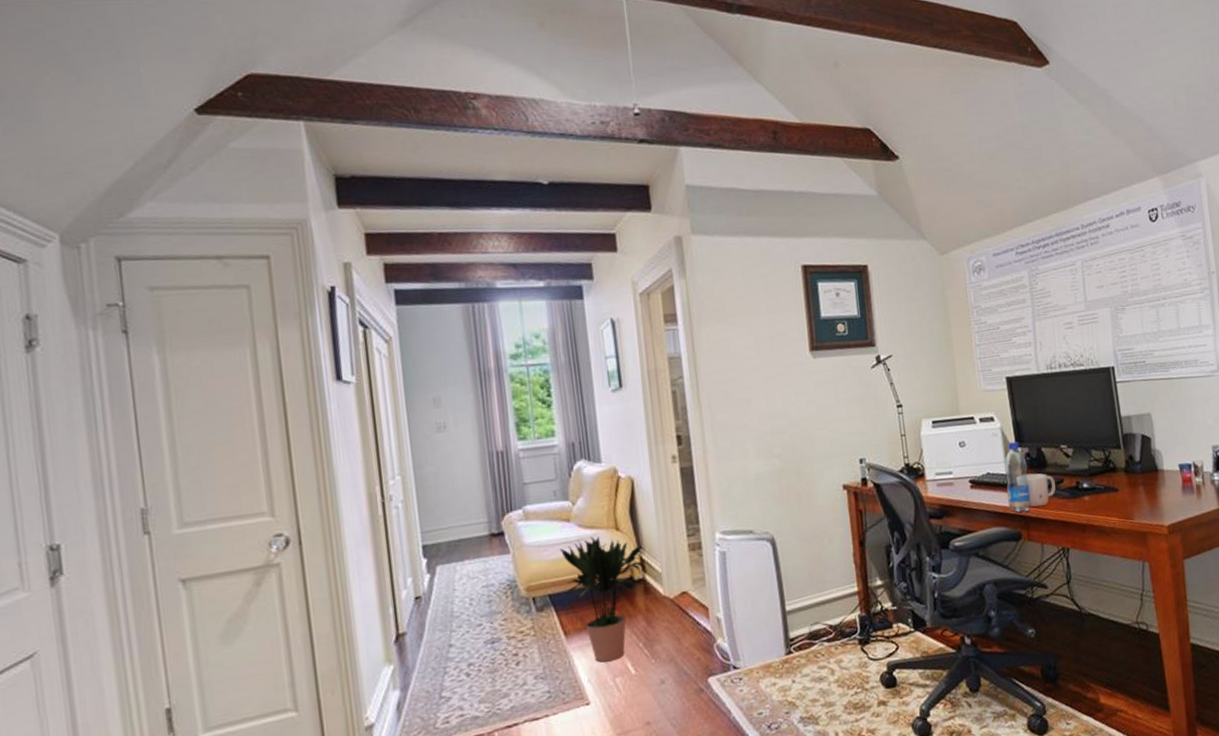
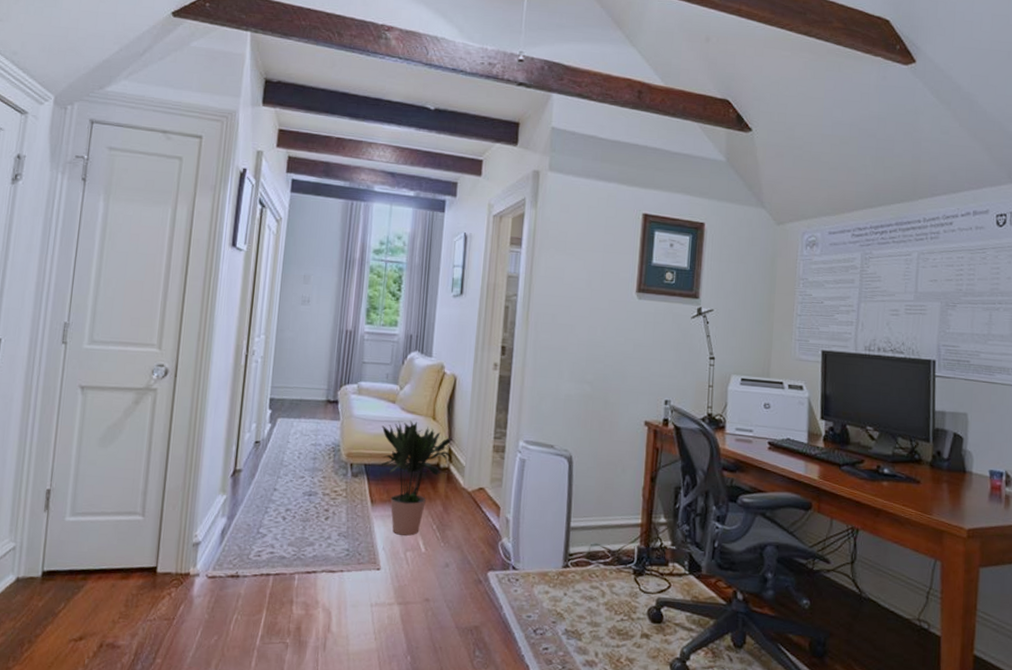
bottle: present [1004,441,1031,513] -> none [804,413,830,485]
mug: present [1026,473,1056,507] -> none [825,447,856,482]

